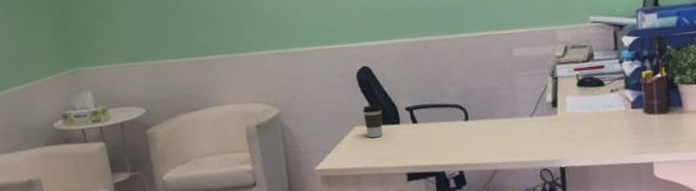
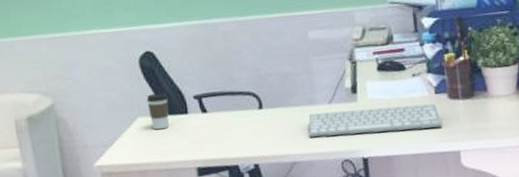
computer keyboard: none [510,118,638,148] -> present [308,104,443,138]

